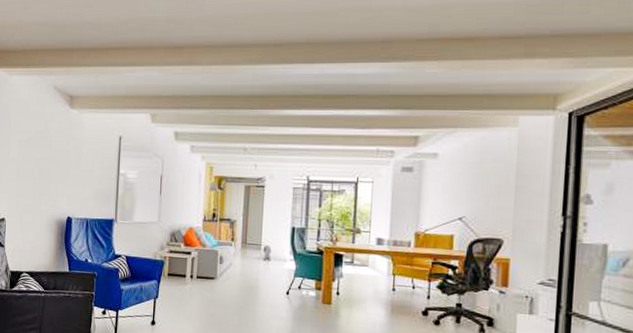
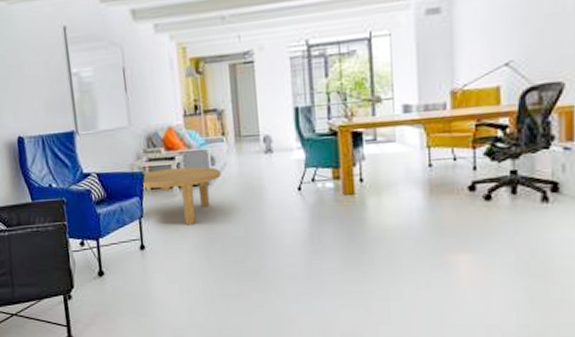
coffee table: none [161,260,226,310] -> present [142,166,221,225]

